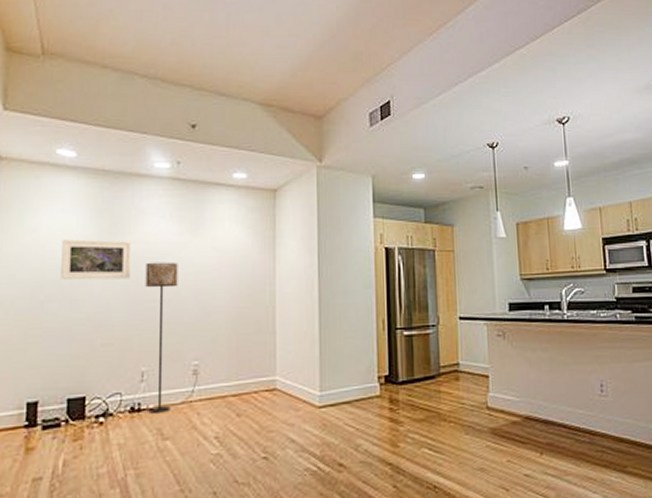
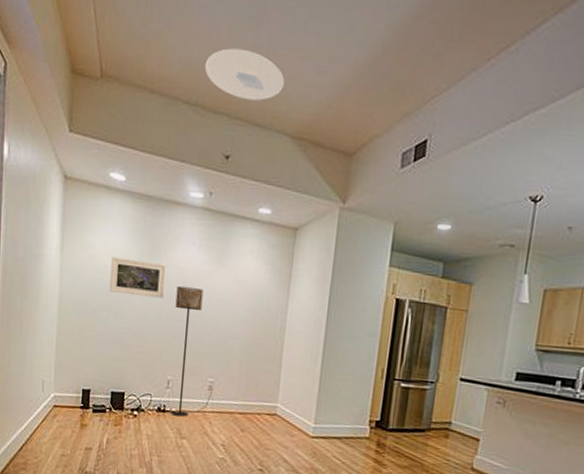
ceiling light: none [161,26,246,72] -> present [204,48,284,101]

